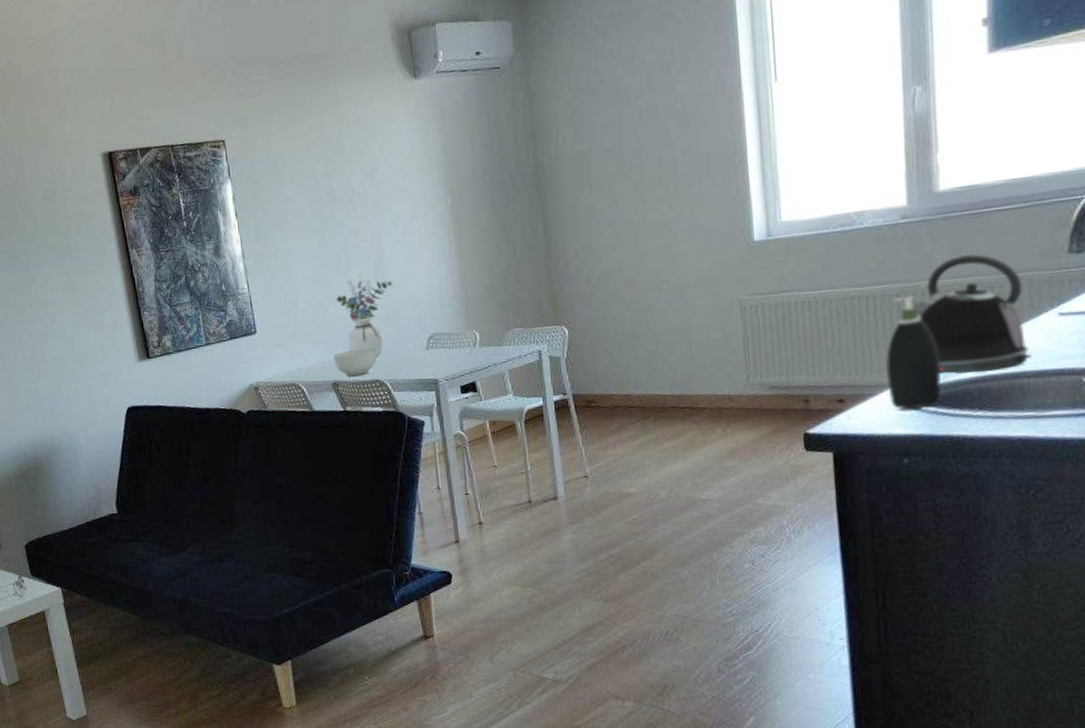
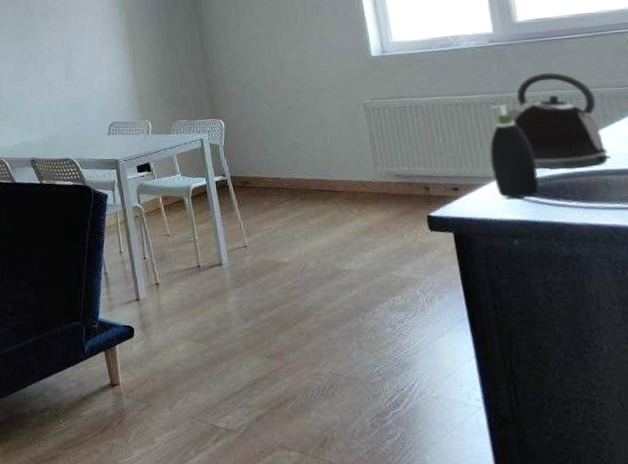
bowl: present [333,348,377,377] -> none [31,132,67,155]
bouquet: present [336,272,393,360] -> none [33,71,80,142]

